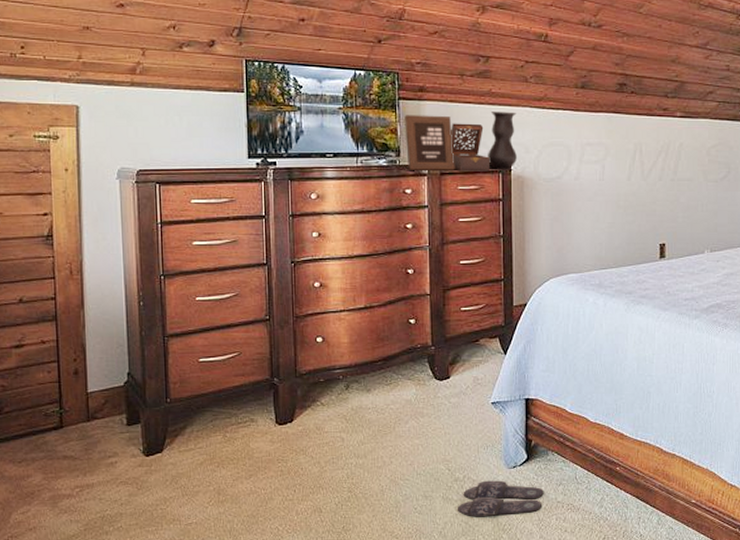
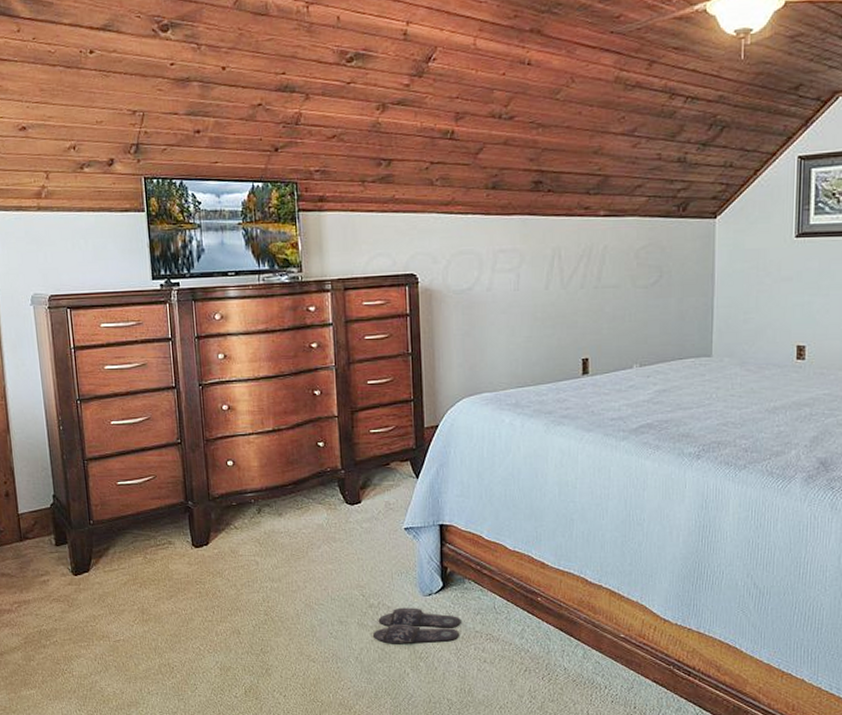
picture frame: present [404,115,455,172] -> none [305,226,359,288]
jewelry box: present [451,123,491,172] -> none [353,233,396,286]
vase: present [487,112,517,170] -> none [392,219,424,283]

